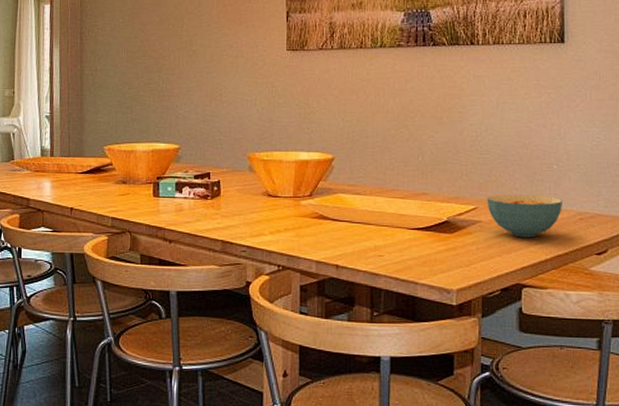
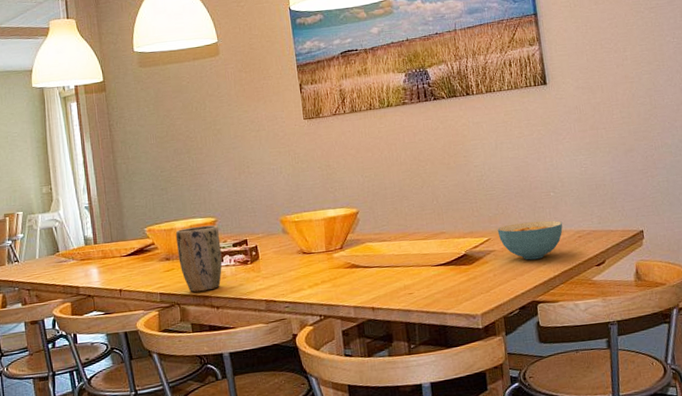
plant pot: none [135,151,182,222] -> present [175,224,223,293]

